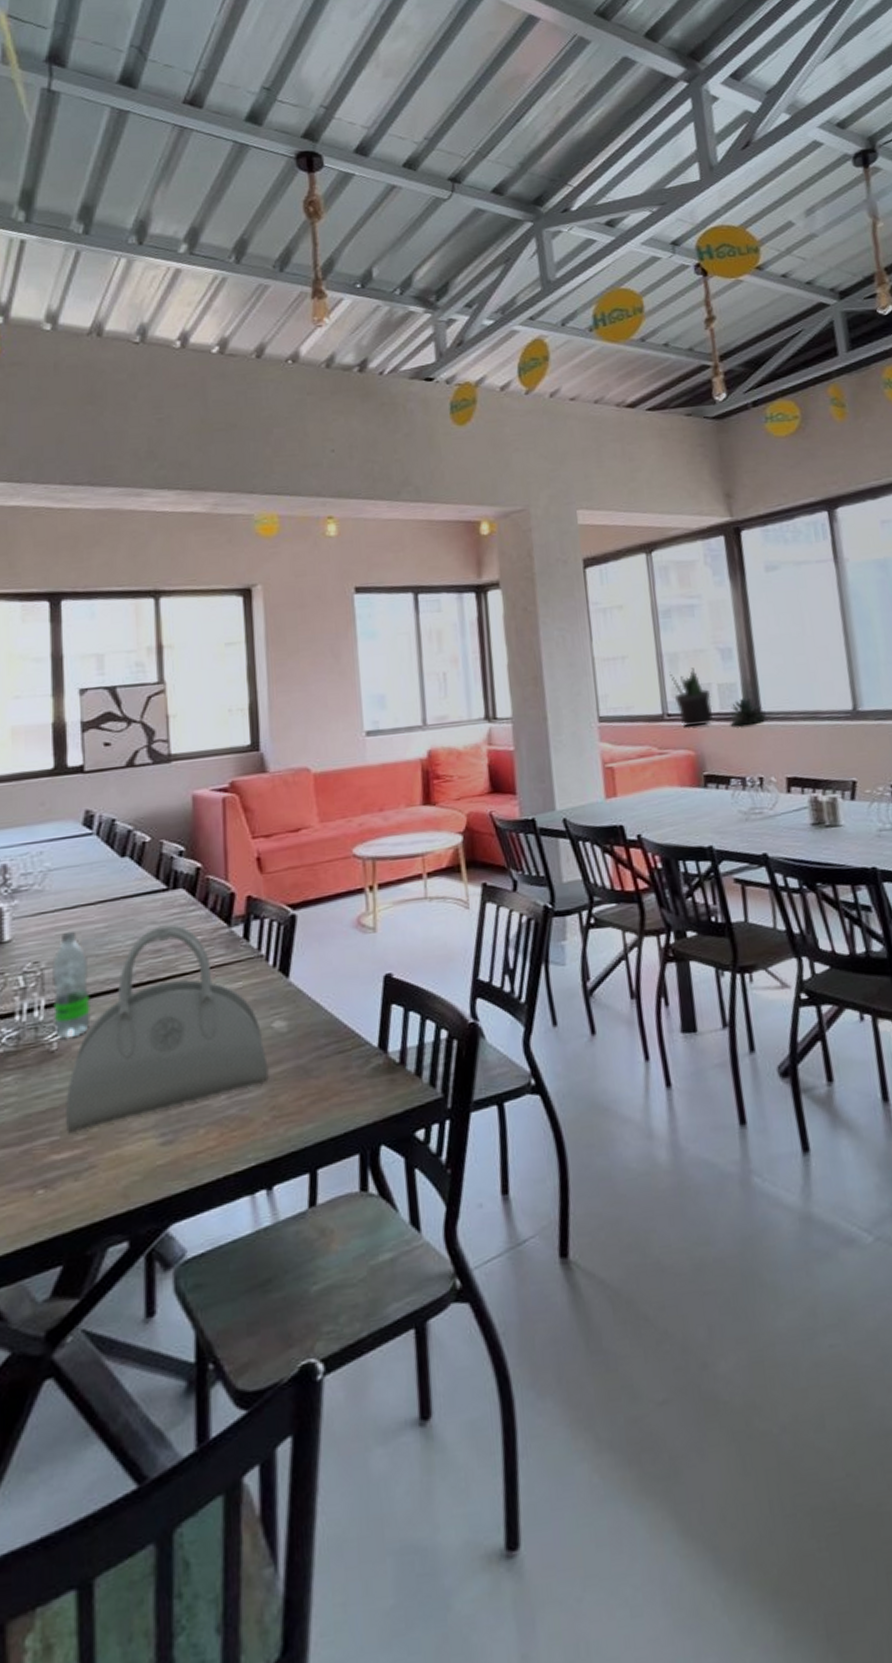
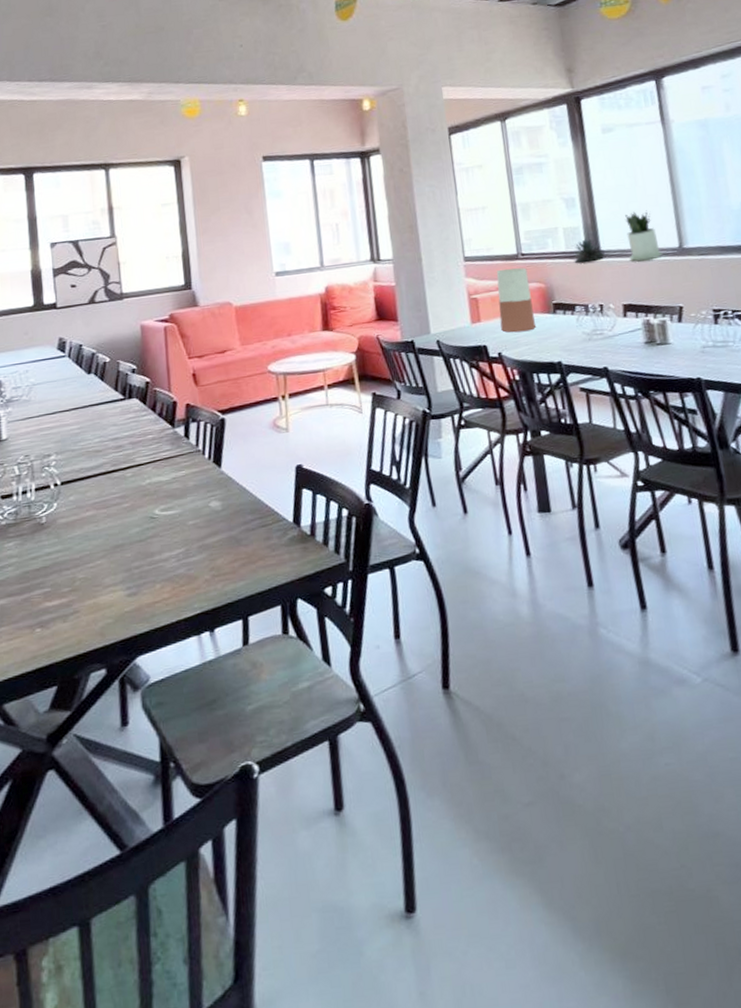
bottle: present [51,931,91,1039] -> none [38,431,70,515]
handbag: present [66,924,269,1134] -> none [54,426,208,587]
vase: none [636,731,683,811] -> present [496,267,536,333]
planter: present [669,668,713,726] -> none [522,215,560,264]
planter: none [790,665,834,726] -> present [624,210,663,261]

